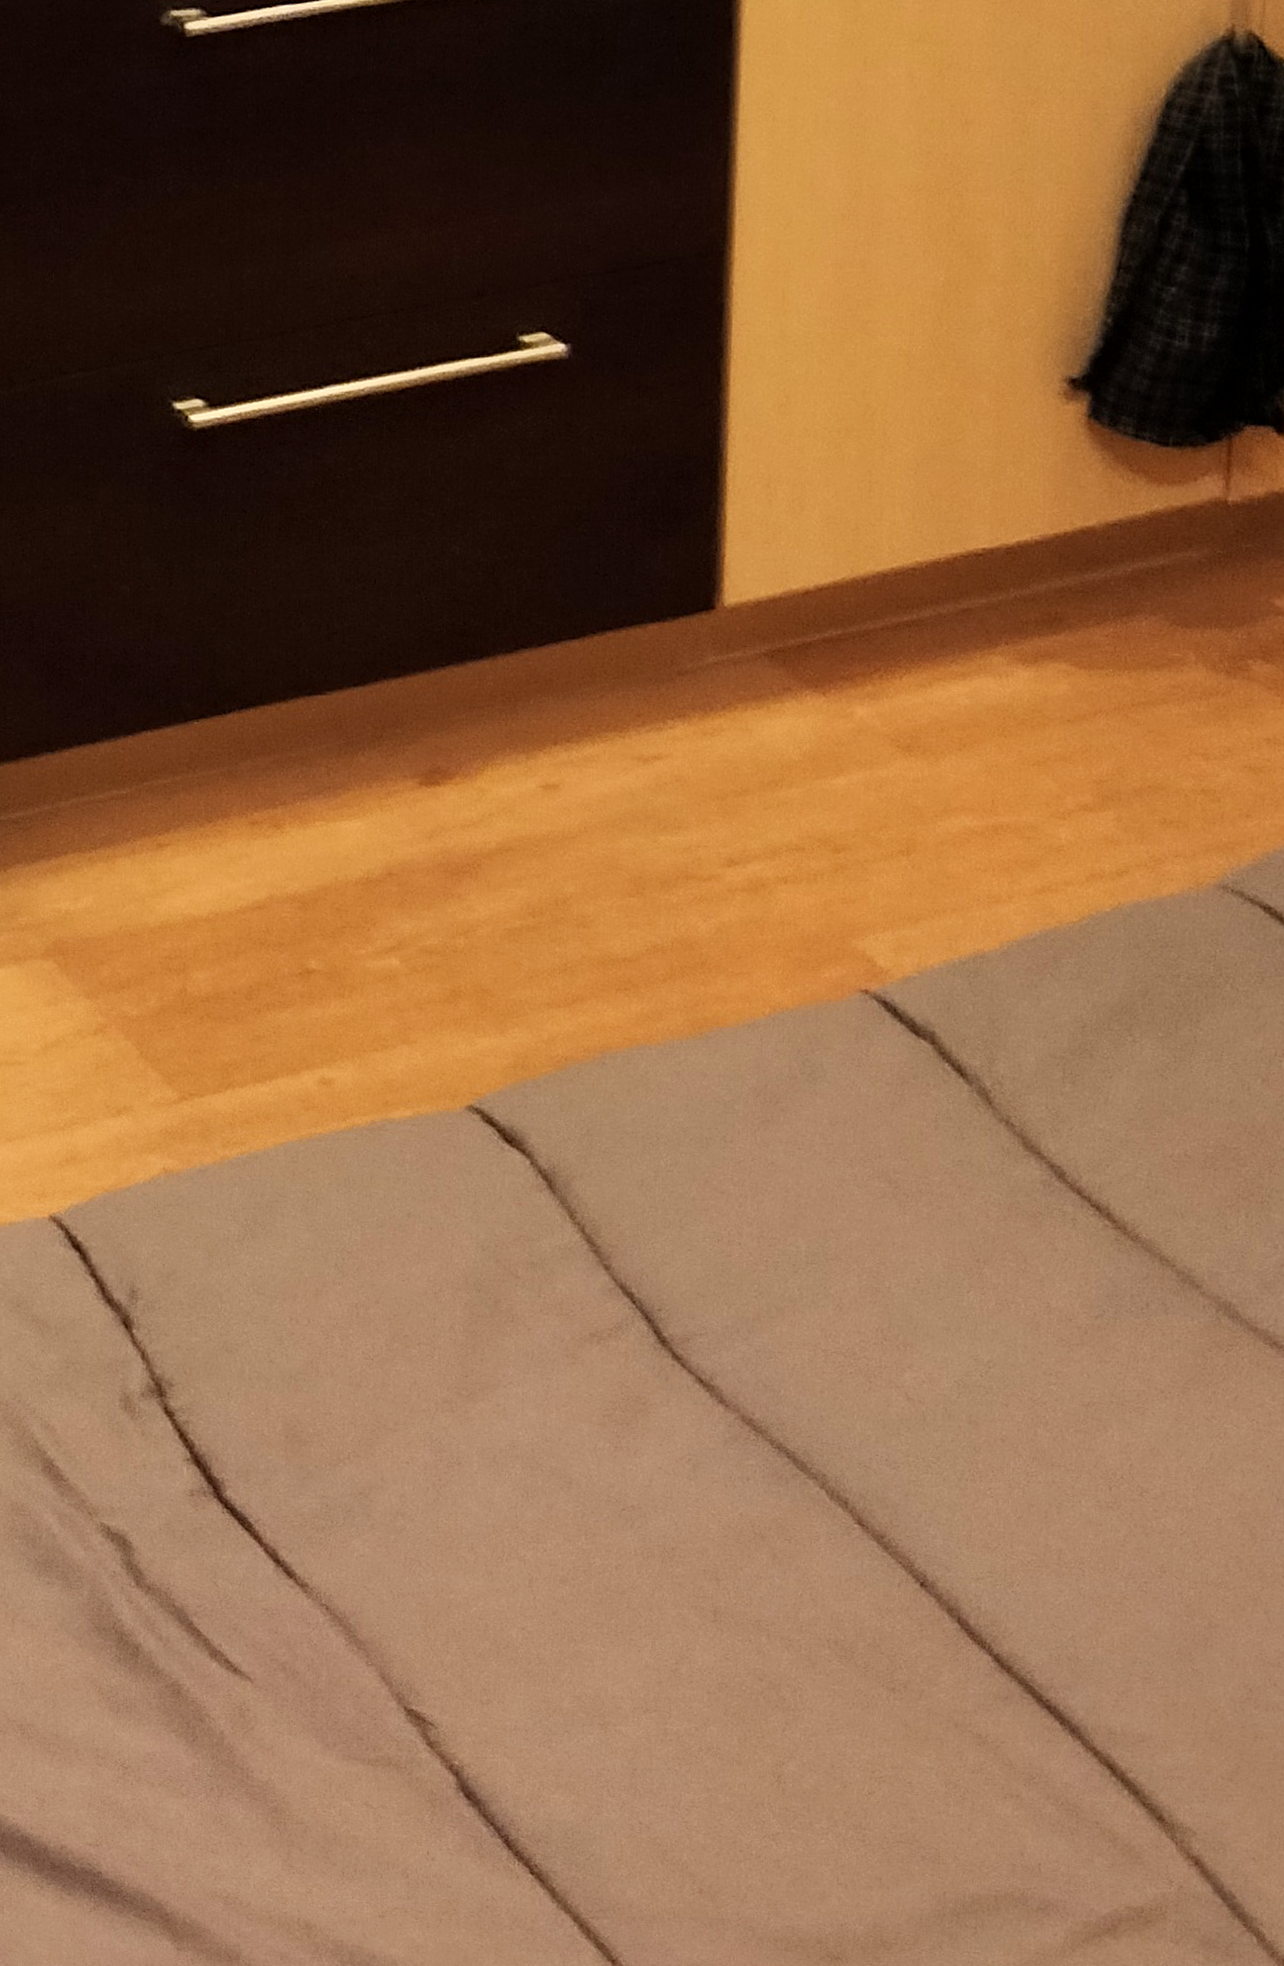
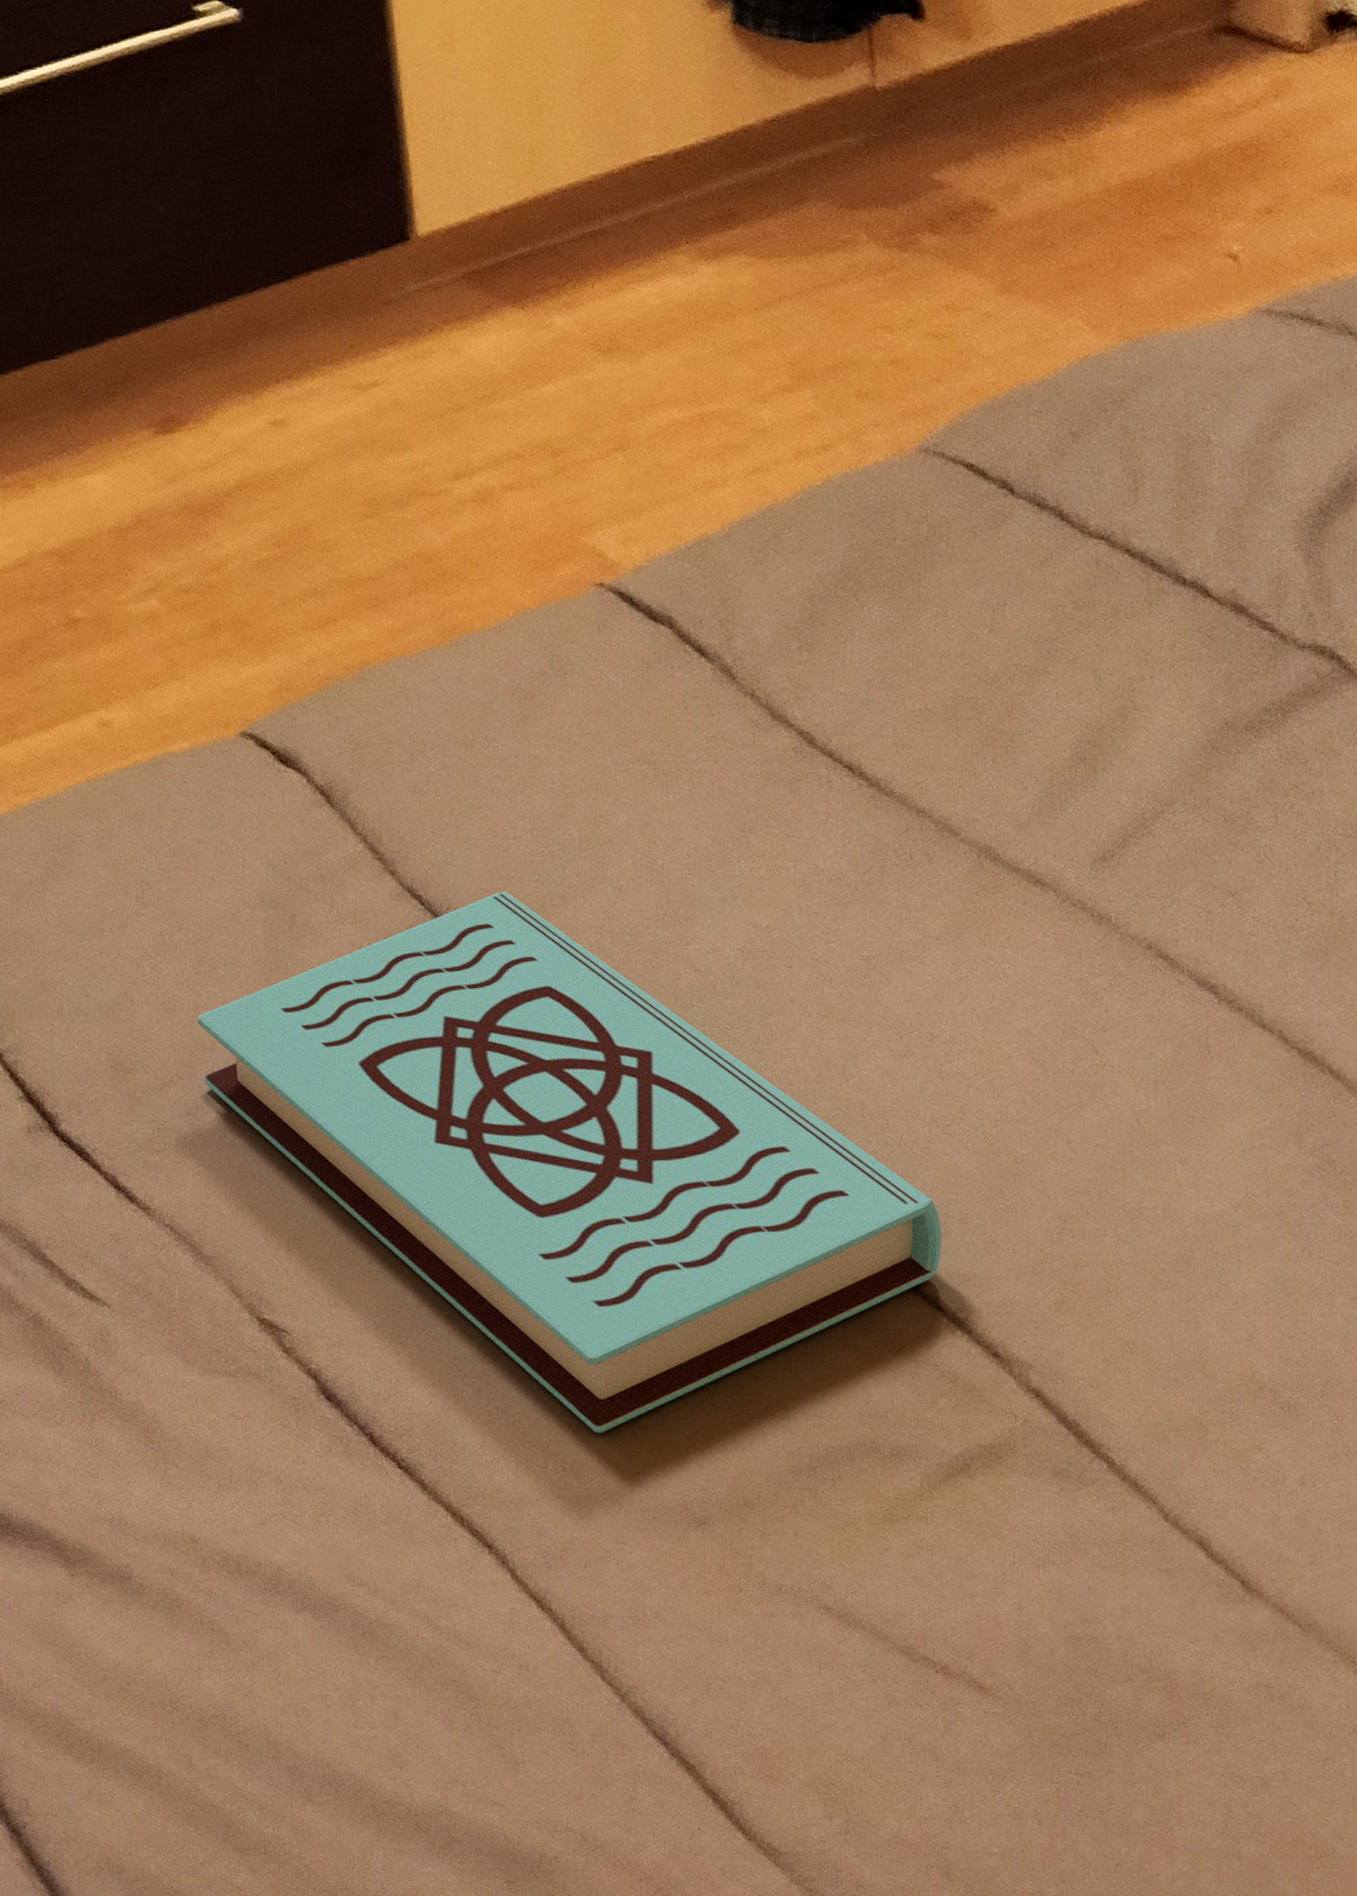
book: none [381,1297,1123,1858] -> present [196,891,942,1433]

